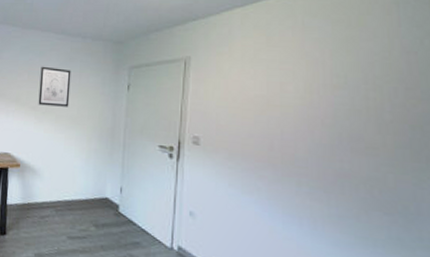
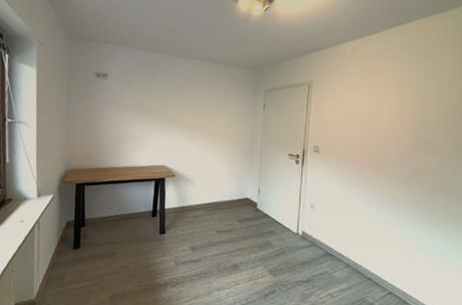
wall art: present [38,66,71,107] -> none [189,90,217,125]

